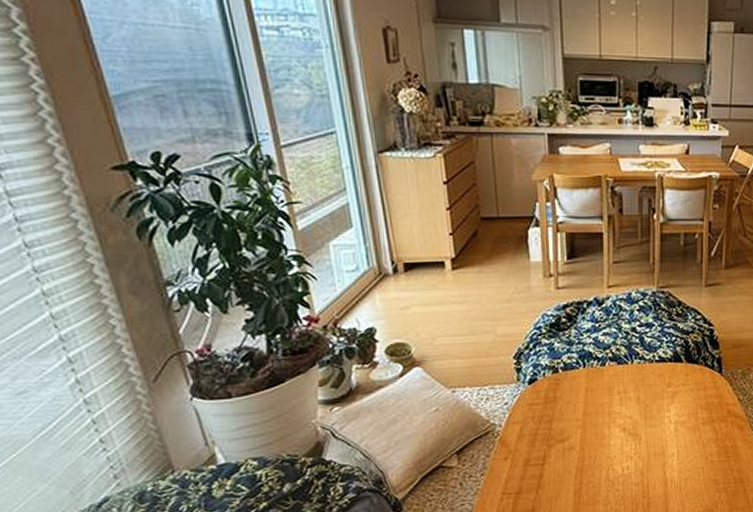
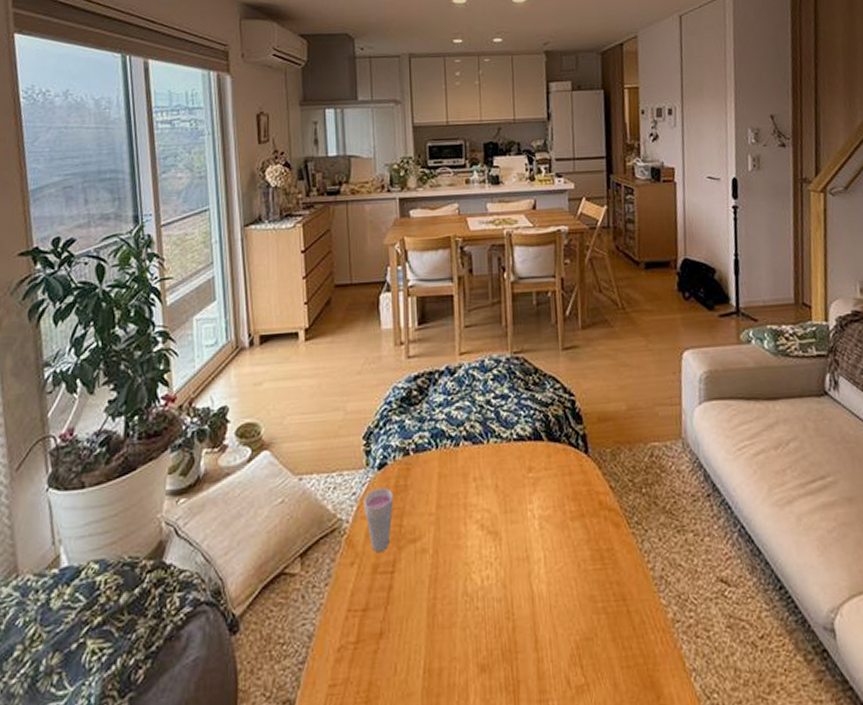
cup: none [515,398,543,449] -> present [364,487,393,552]

